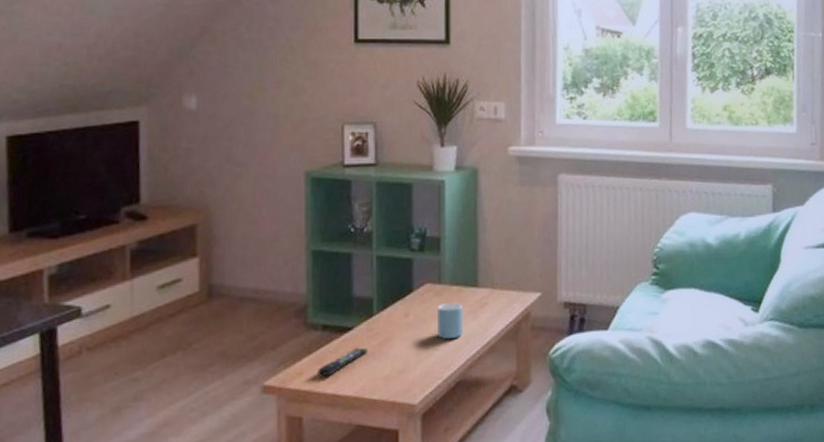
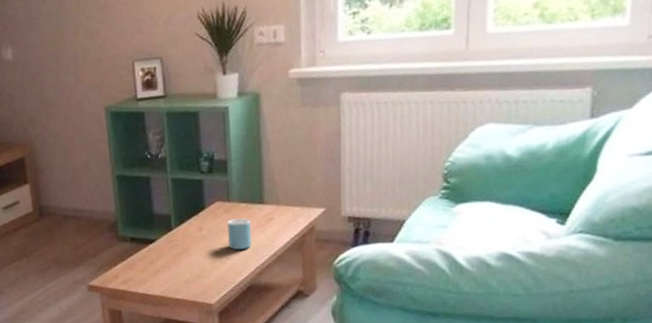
remote control: present [318,347,368,377] -> none [130,256,170,280]

